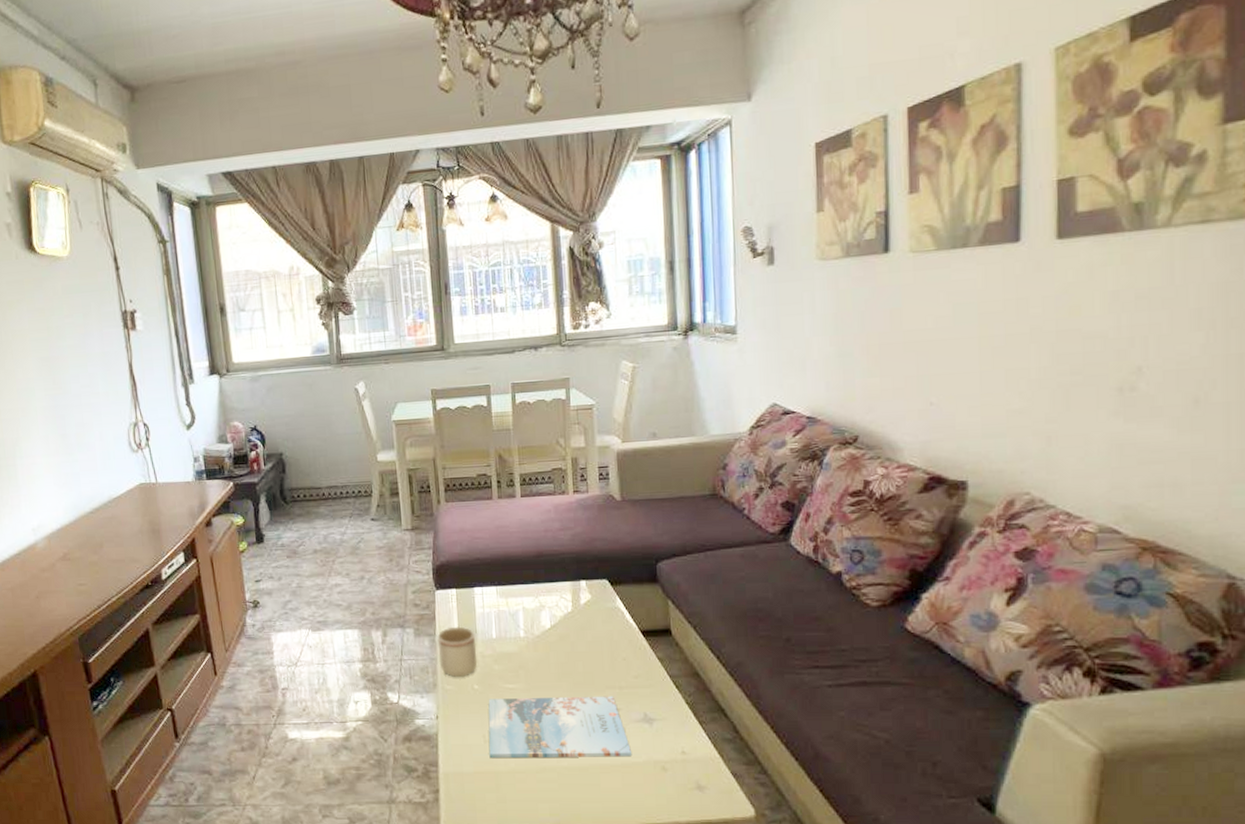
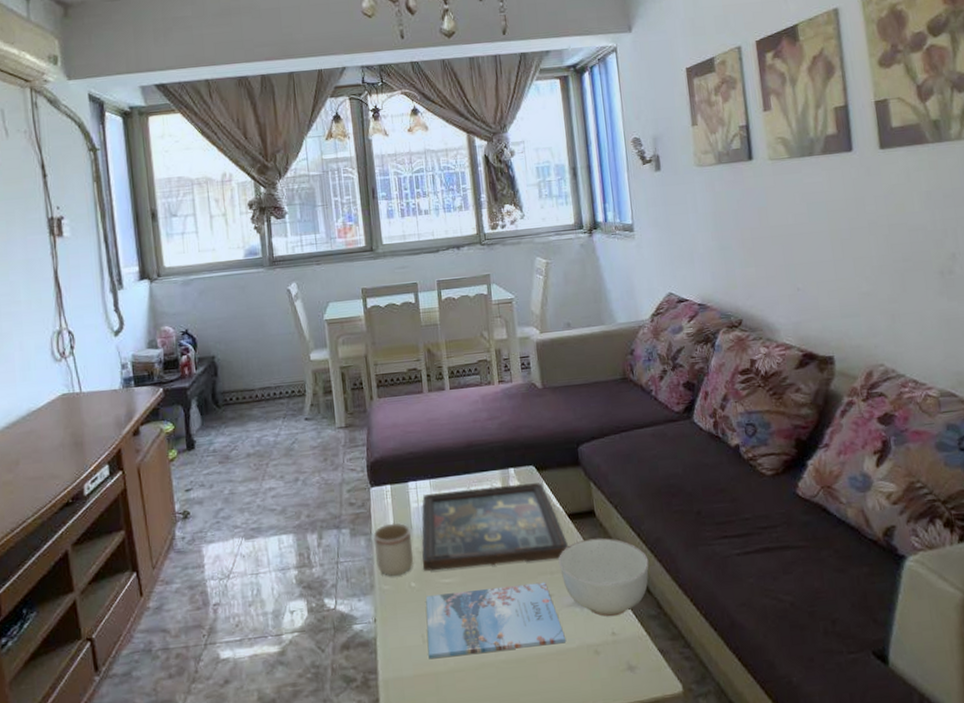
decorative tray: none [486,597,640,676] -> present [422,483,568,571]
bowl: none [628,657,728,736] -> present [558,537,649,617]

